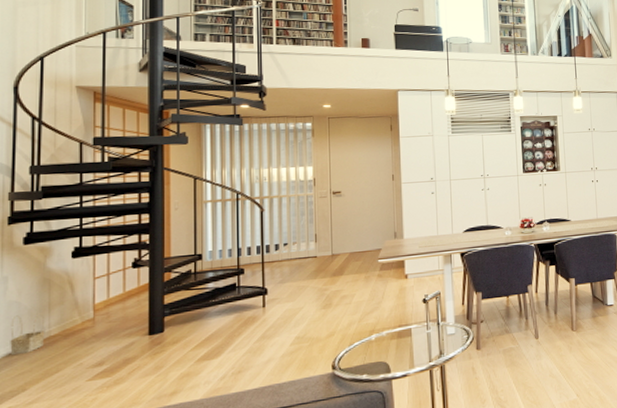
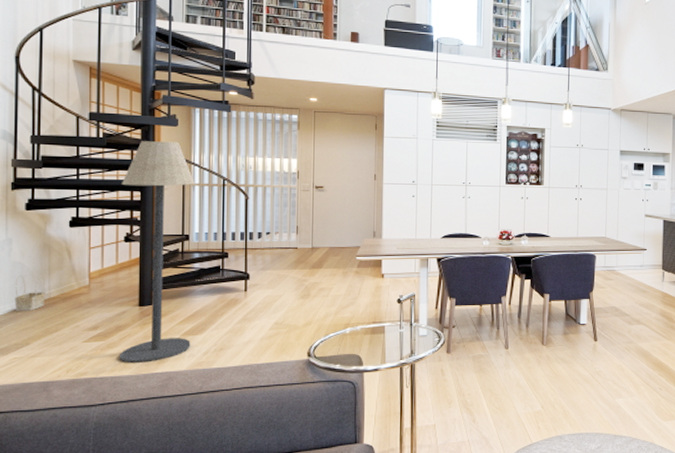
floor lamp: none [127,160,206,399] -> present [119,141,194,364]

